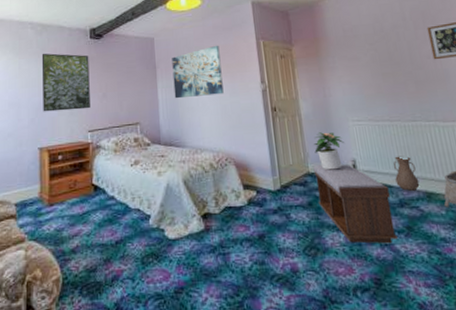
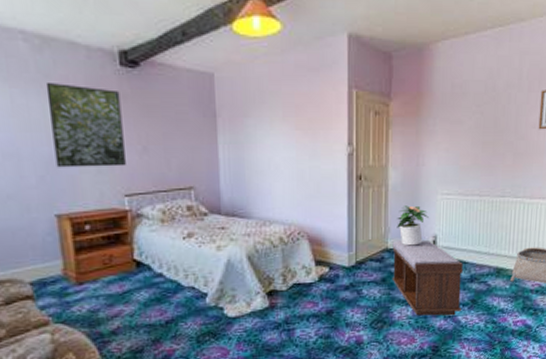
wall art: present [172,45,224,99] -> none [238,91,302,159]
vase: present [393,156,420,191] -> none [471,232,493,267]

